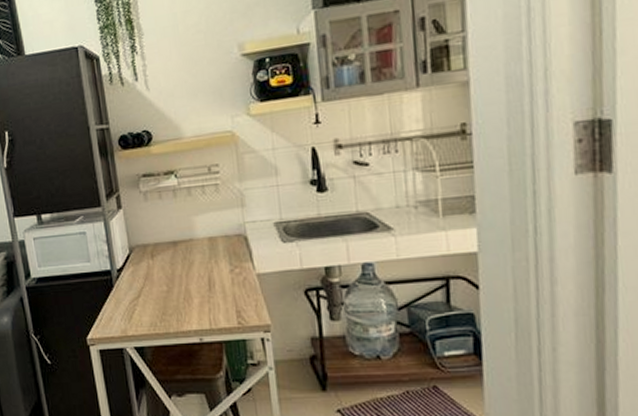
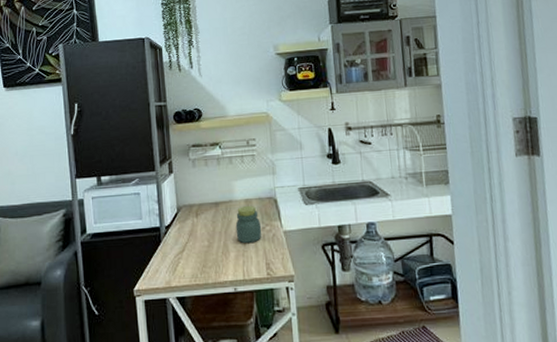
jar: none [198,244,231,289] -> present [235,205,262,244]

